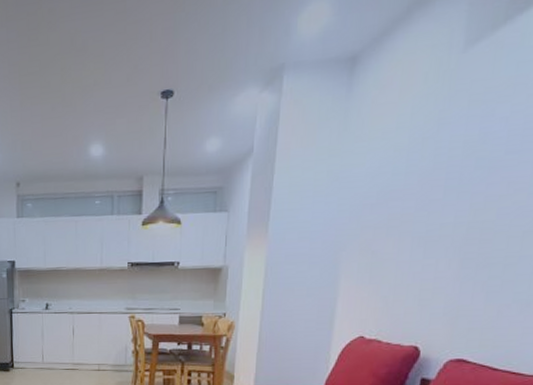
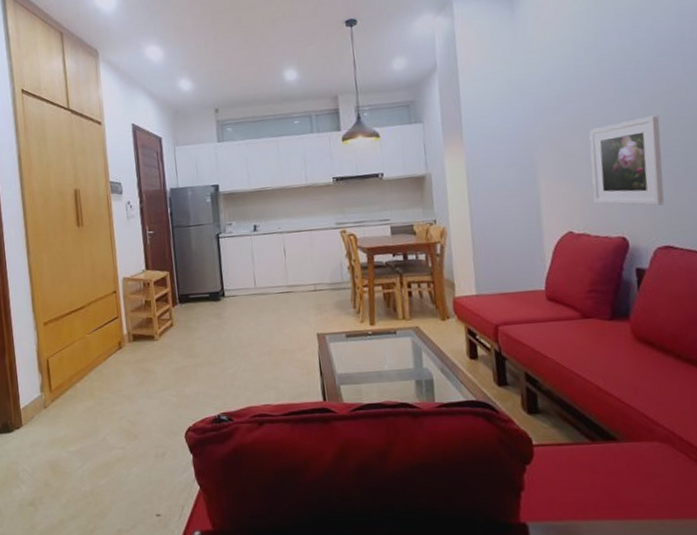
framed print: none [393,220,488,318] -> present [589,115,665,206]

